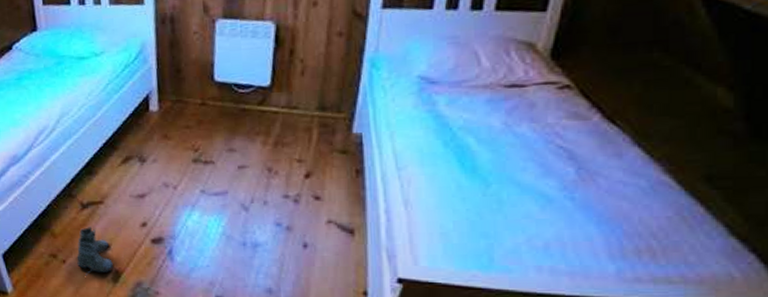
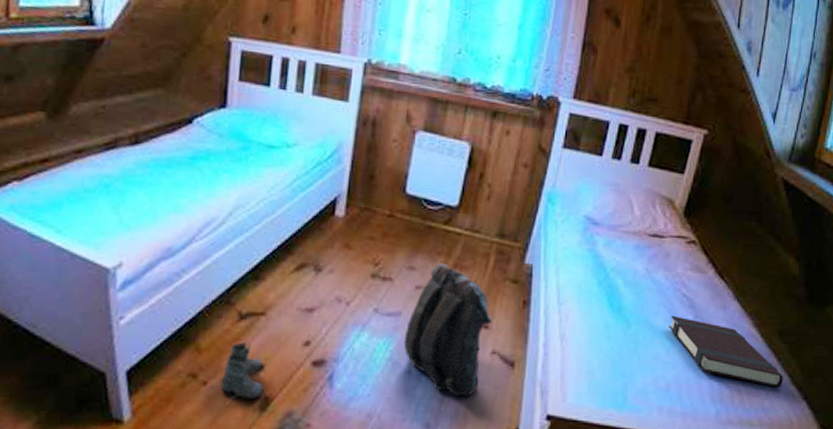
backpack: none [234,142,323,264] -> present [403,263,492,397]
book: none [542,169,716,240] -> present [669,315,783,388]

